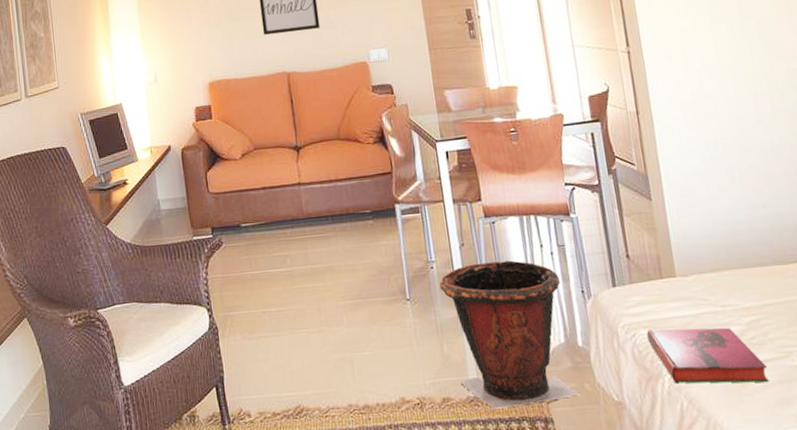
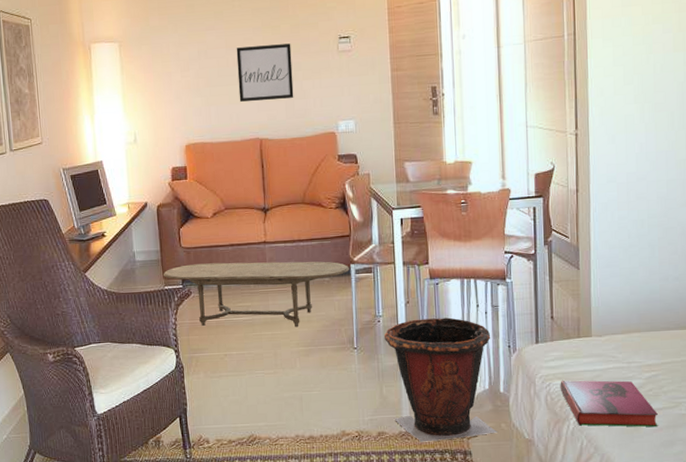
coffee table: none [190,202,395,281] -> present [162,261,350,328]

